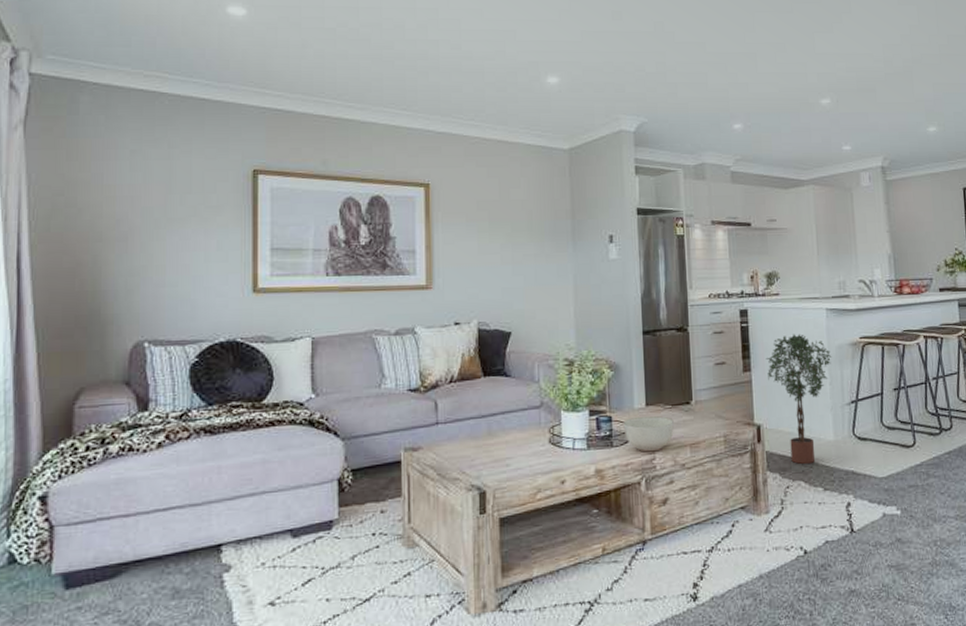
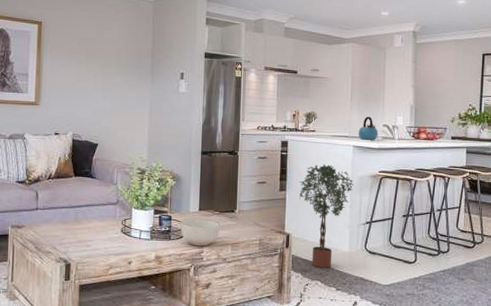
kettle: none [830,271,854,302] -> present [358,116,378,141]

